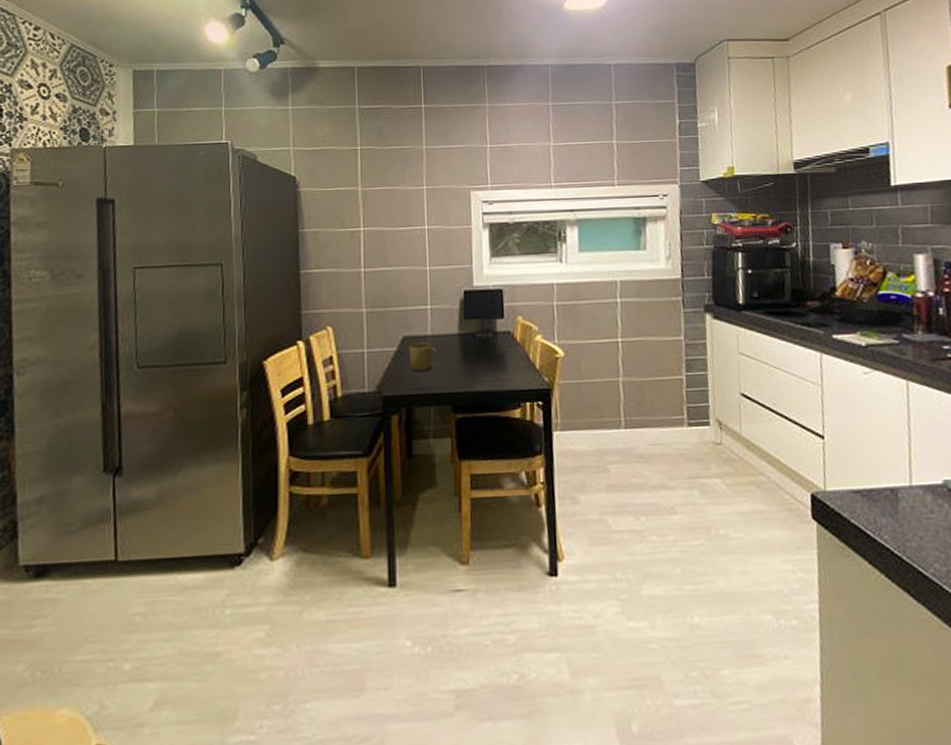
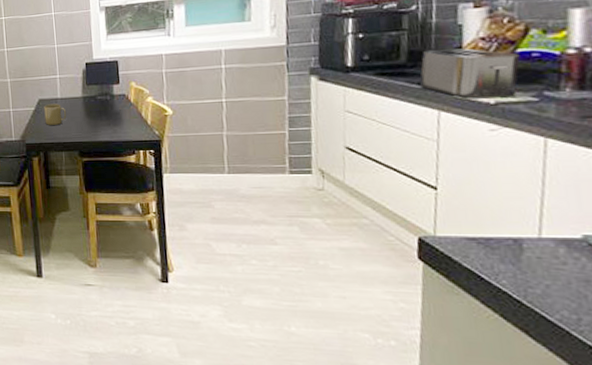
toaster: none [803,288,882,341] -> present [420,48,520,99]

